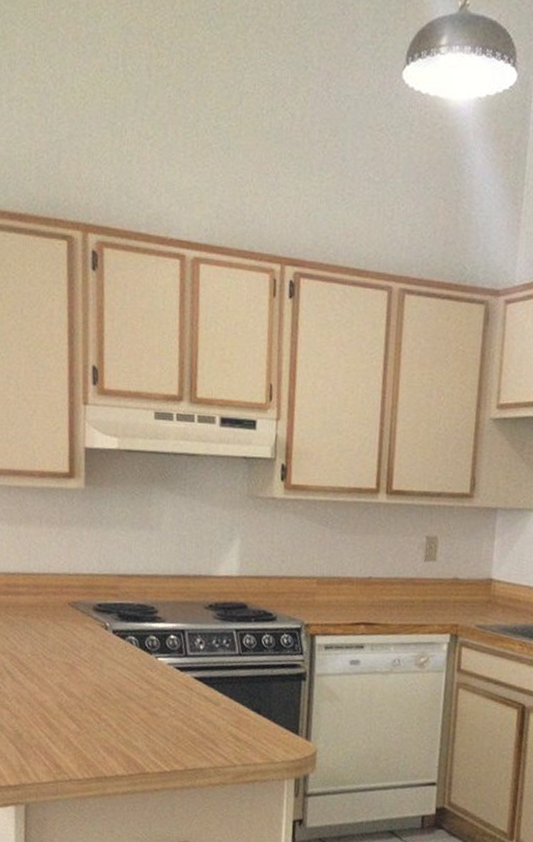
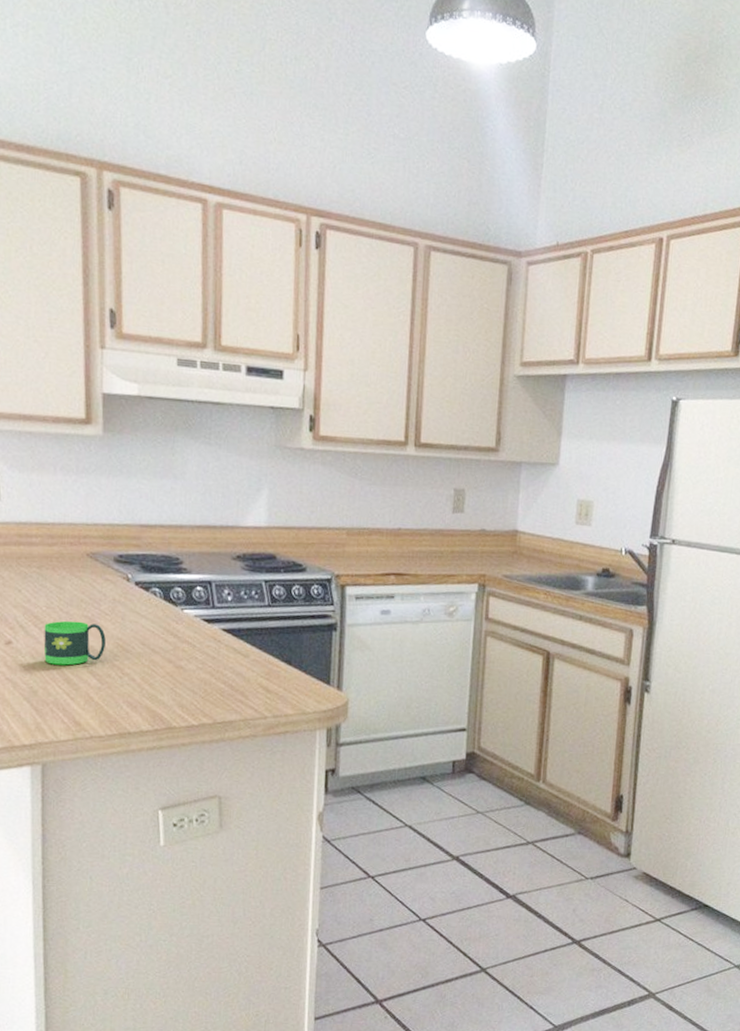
mug: none [28,667,85,710] -> present [43,620,106,666]

